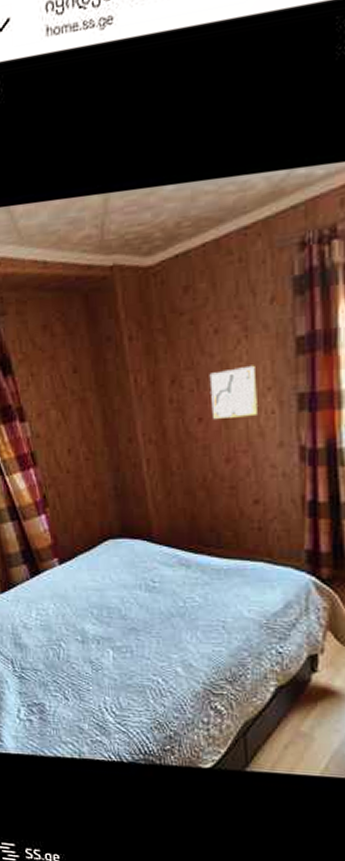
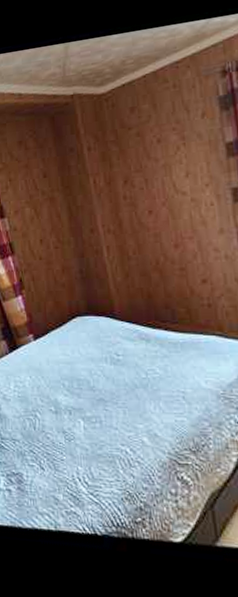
wall art: present [209,365,257,419] -> none [155,166,199,211]

